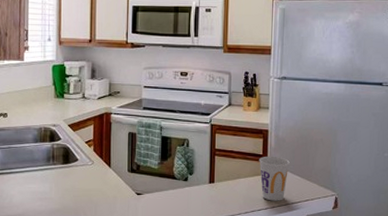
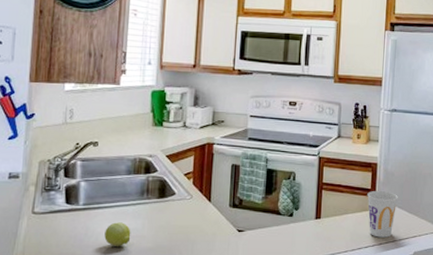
fruit: none [17,186,40,207] -> present [104,222,131,246]

